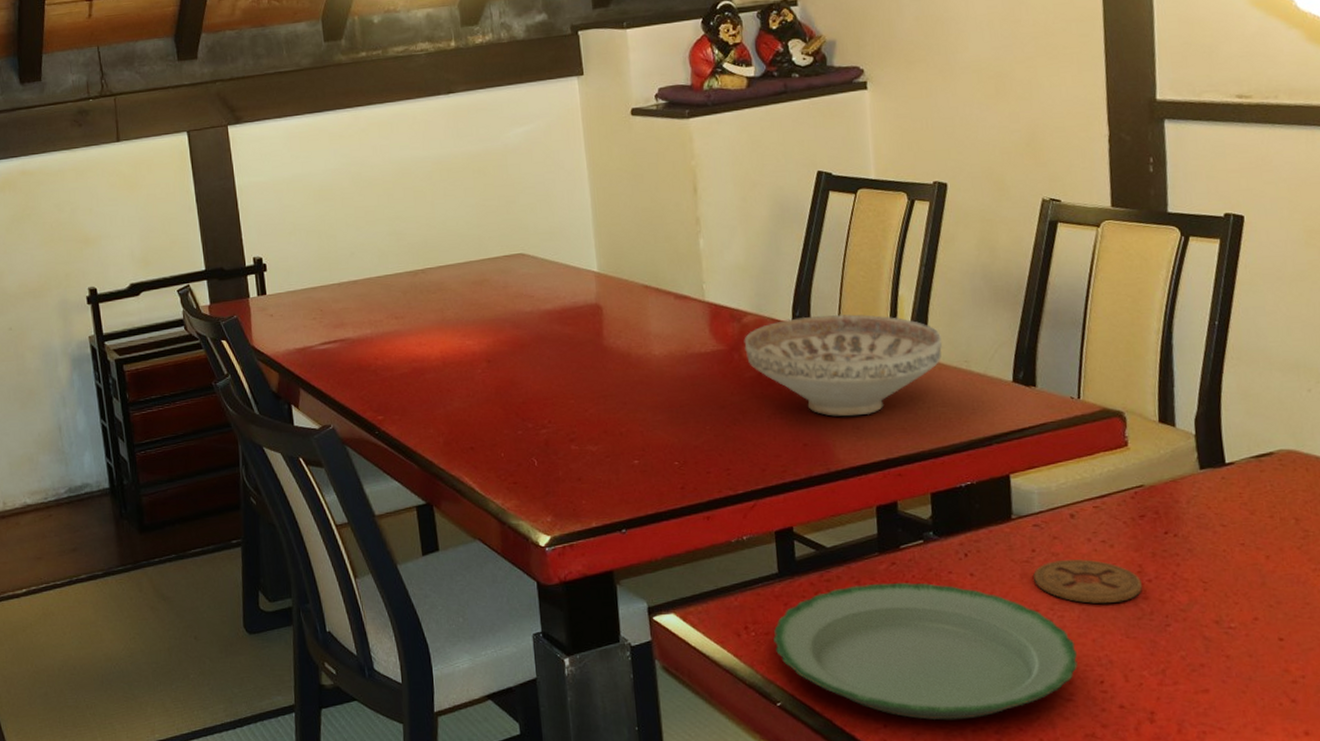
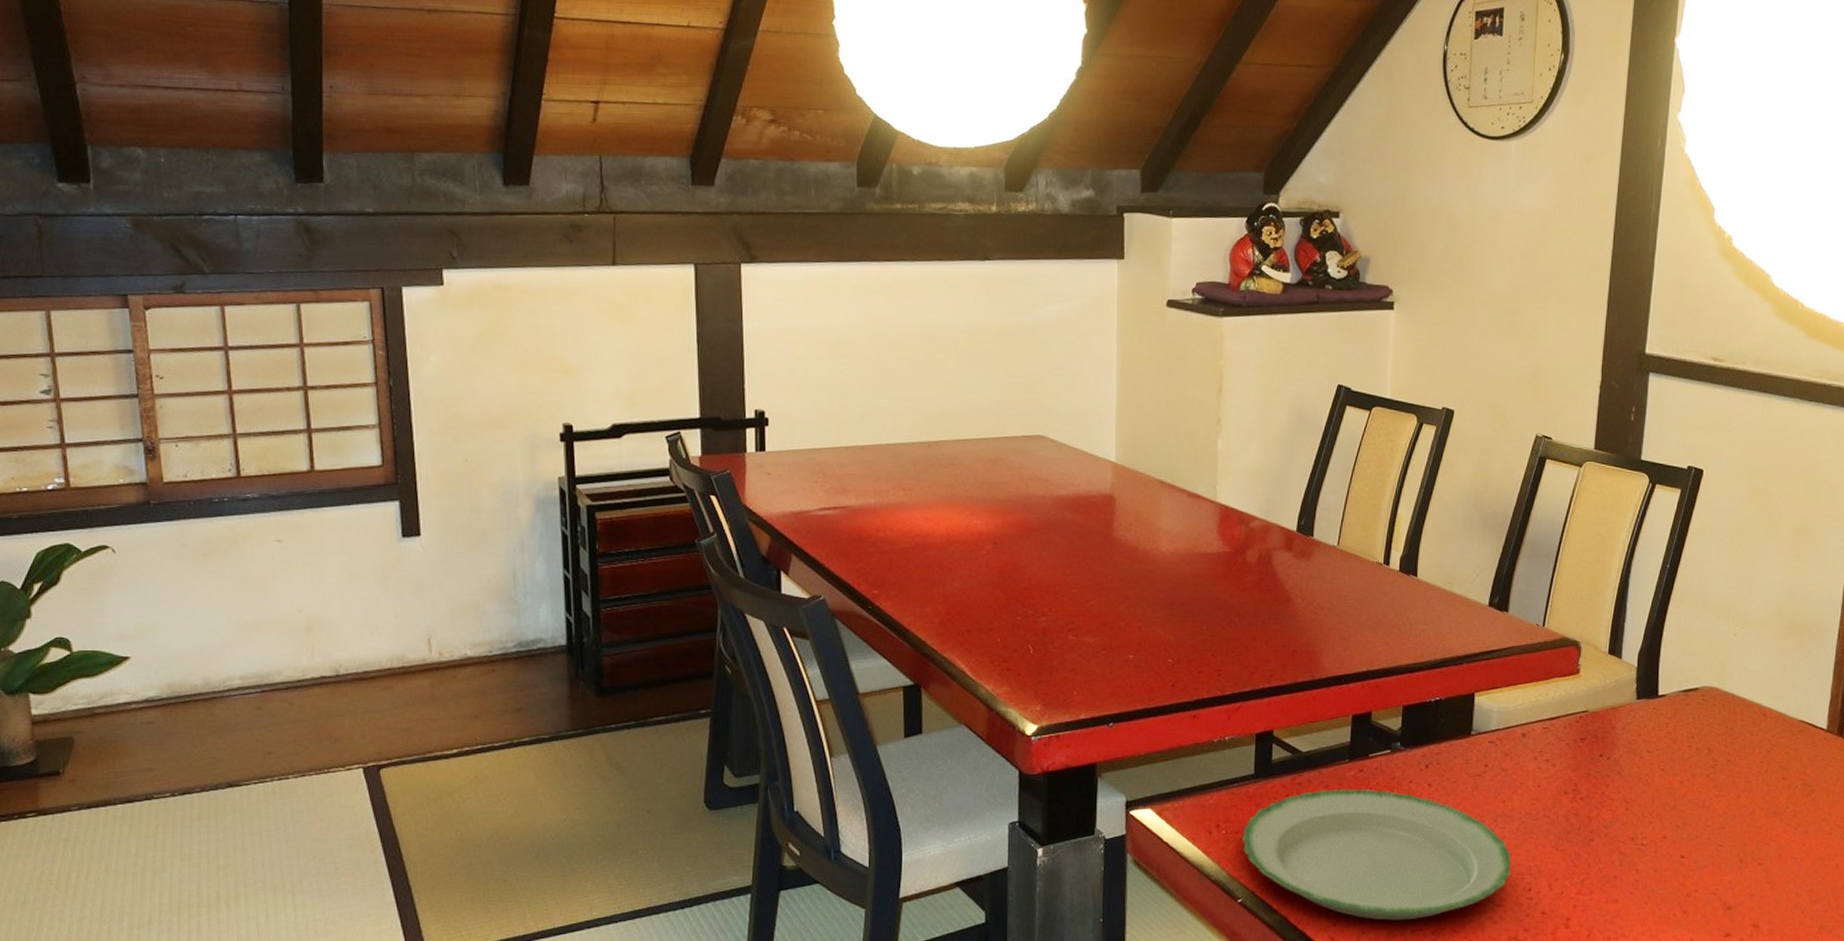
decorative bowl: present [744,314,942,417] -> none [1249,526,1431,627]
coaster: present [1033,559,1142,604] -> none [1483,775,1575,818]

